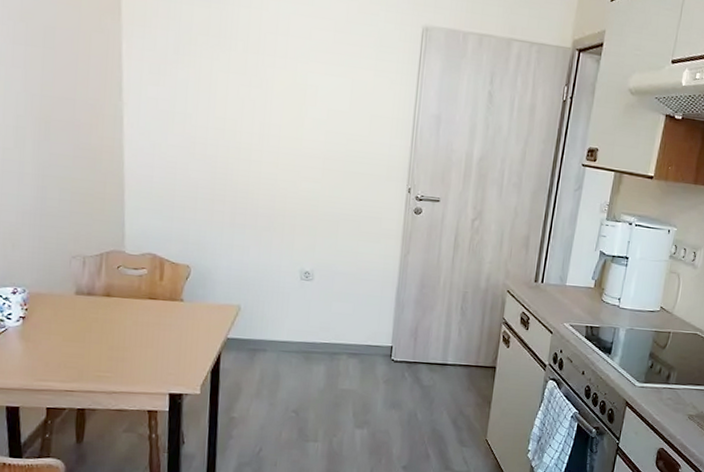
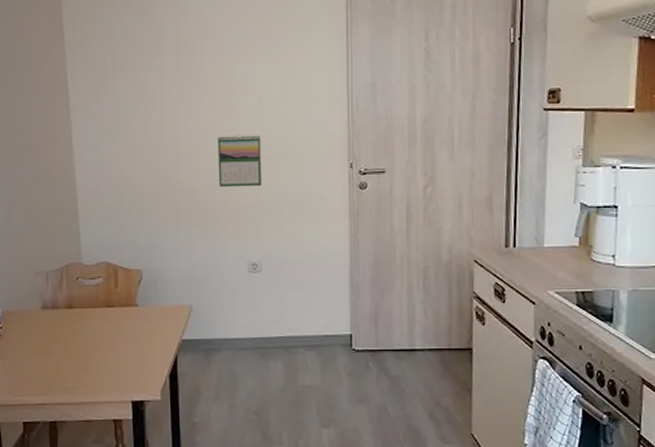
calendar: none [279,143,325,199] -> present [217,134,262,188]

